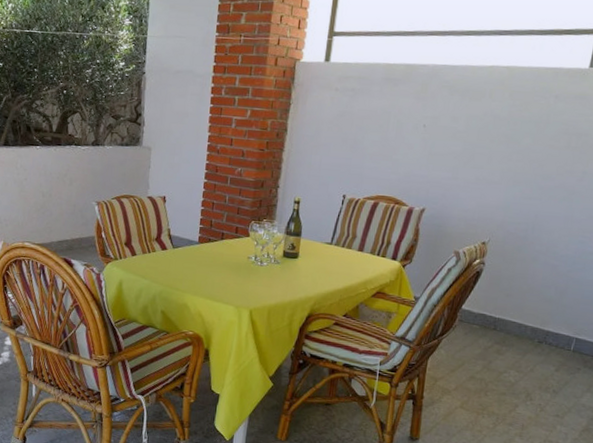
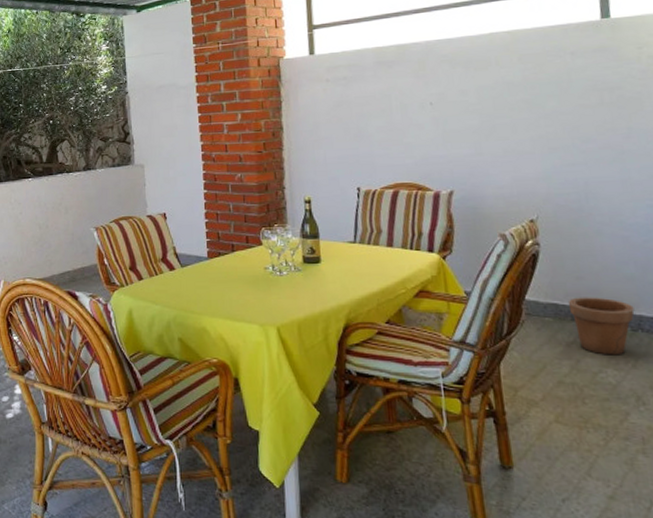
flowerpot: none [494,311,545,361] -> present [567,297,635,355]

